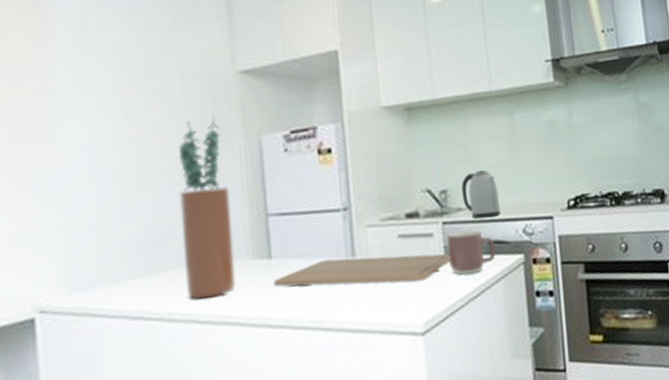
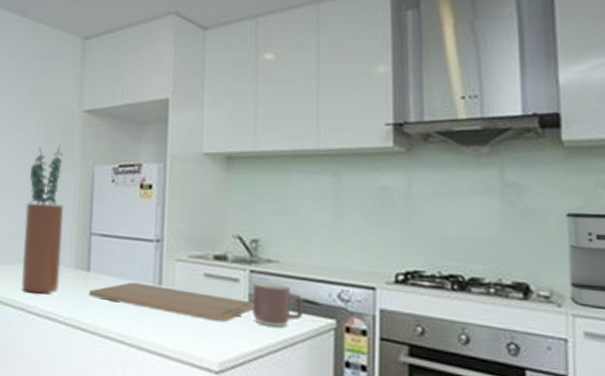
kettle: present [461,171,500,219] -> none [274,227,314,276]

